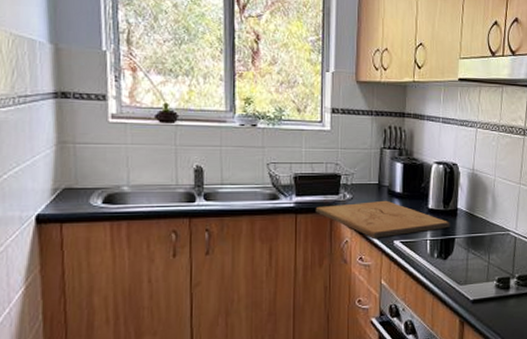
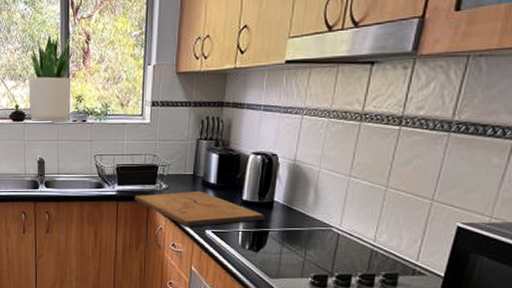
planter: none [182,29,240,126] -> present [28,33,73,122]

